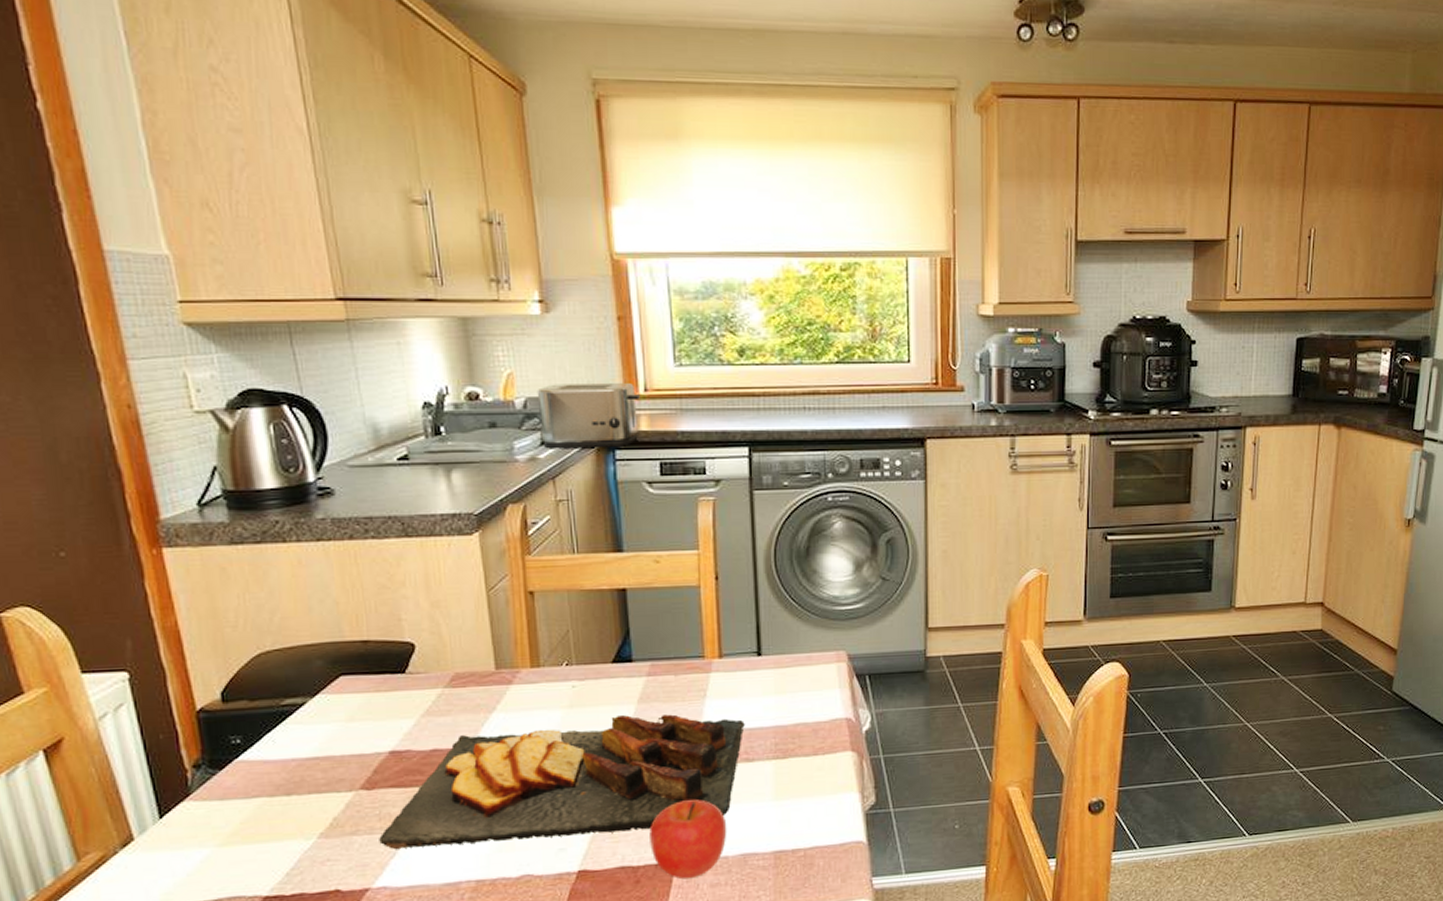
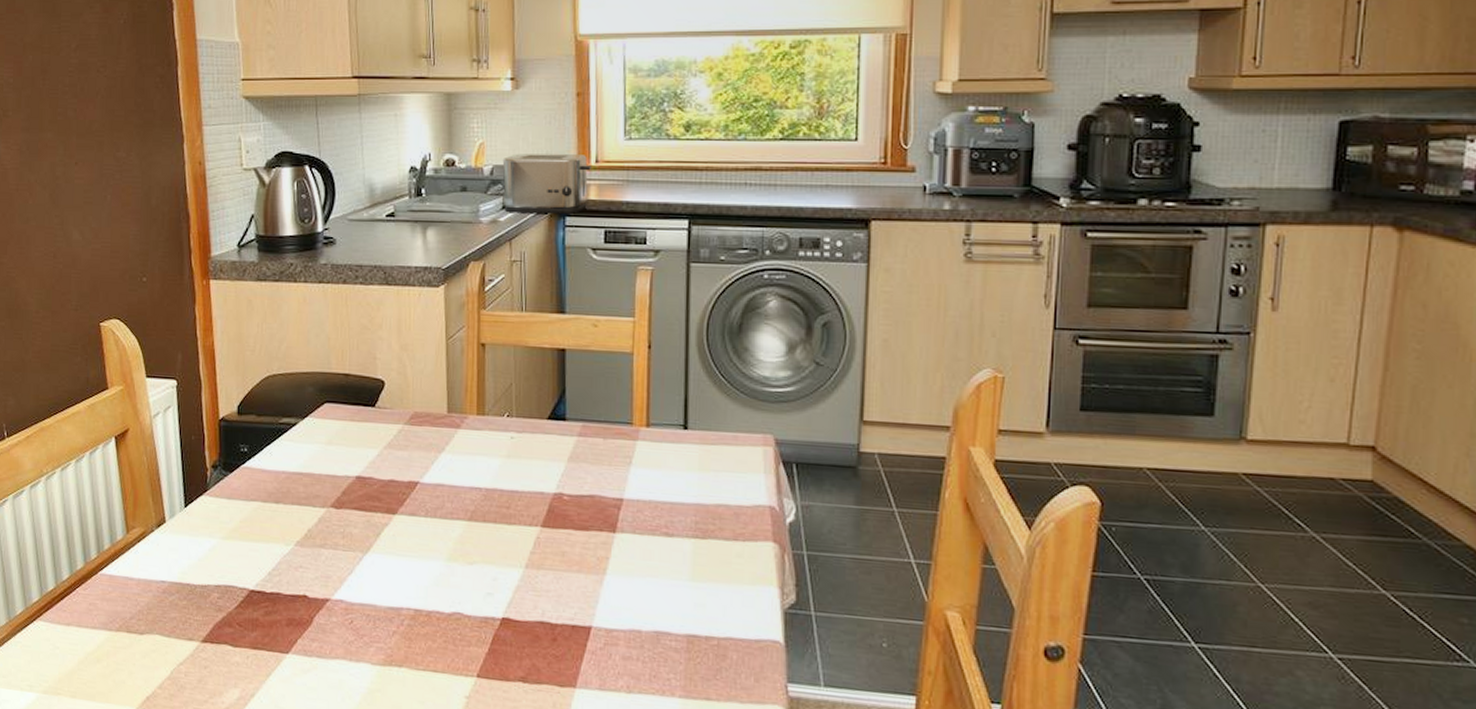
food platter: present [379,714,745,849] -> none [341,470,667,588]
fruit: present [649,799,727,880] -> none [569,565,643,647]

